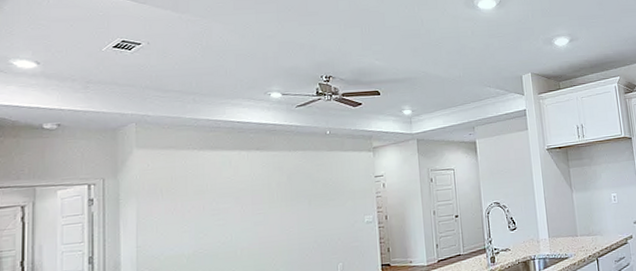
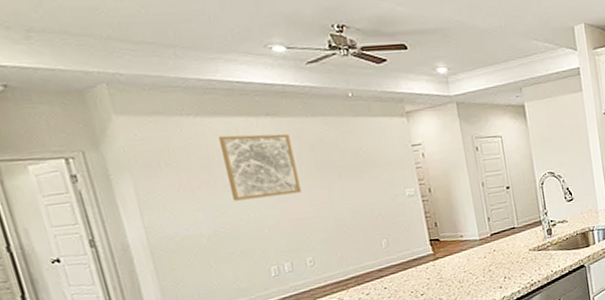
wall art: none [215,165,275,224] -> present [219,134,302,201]

